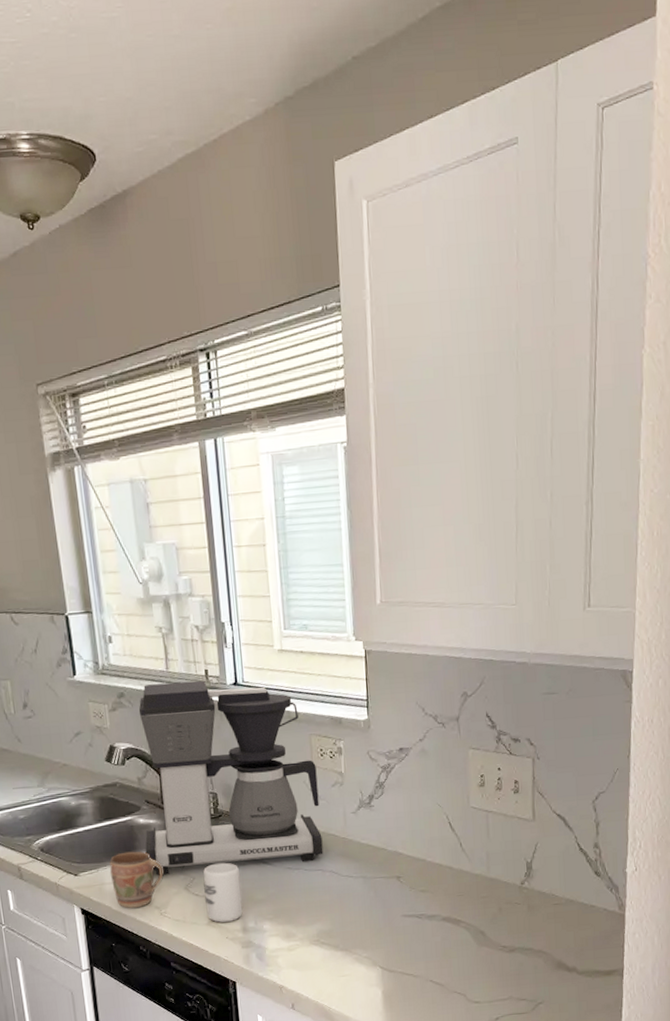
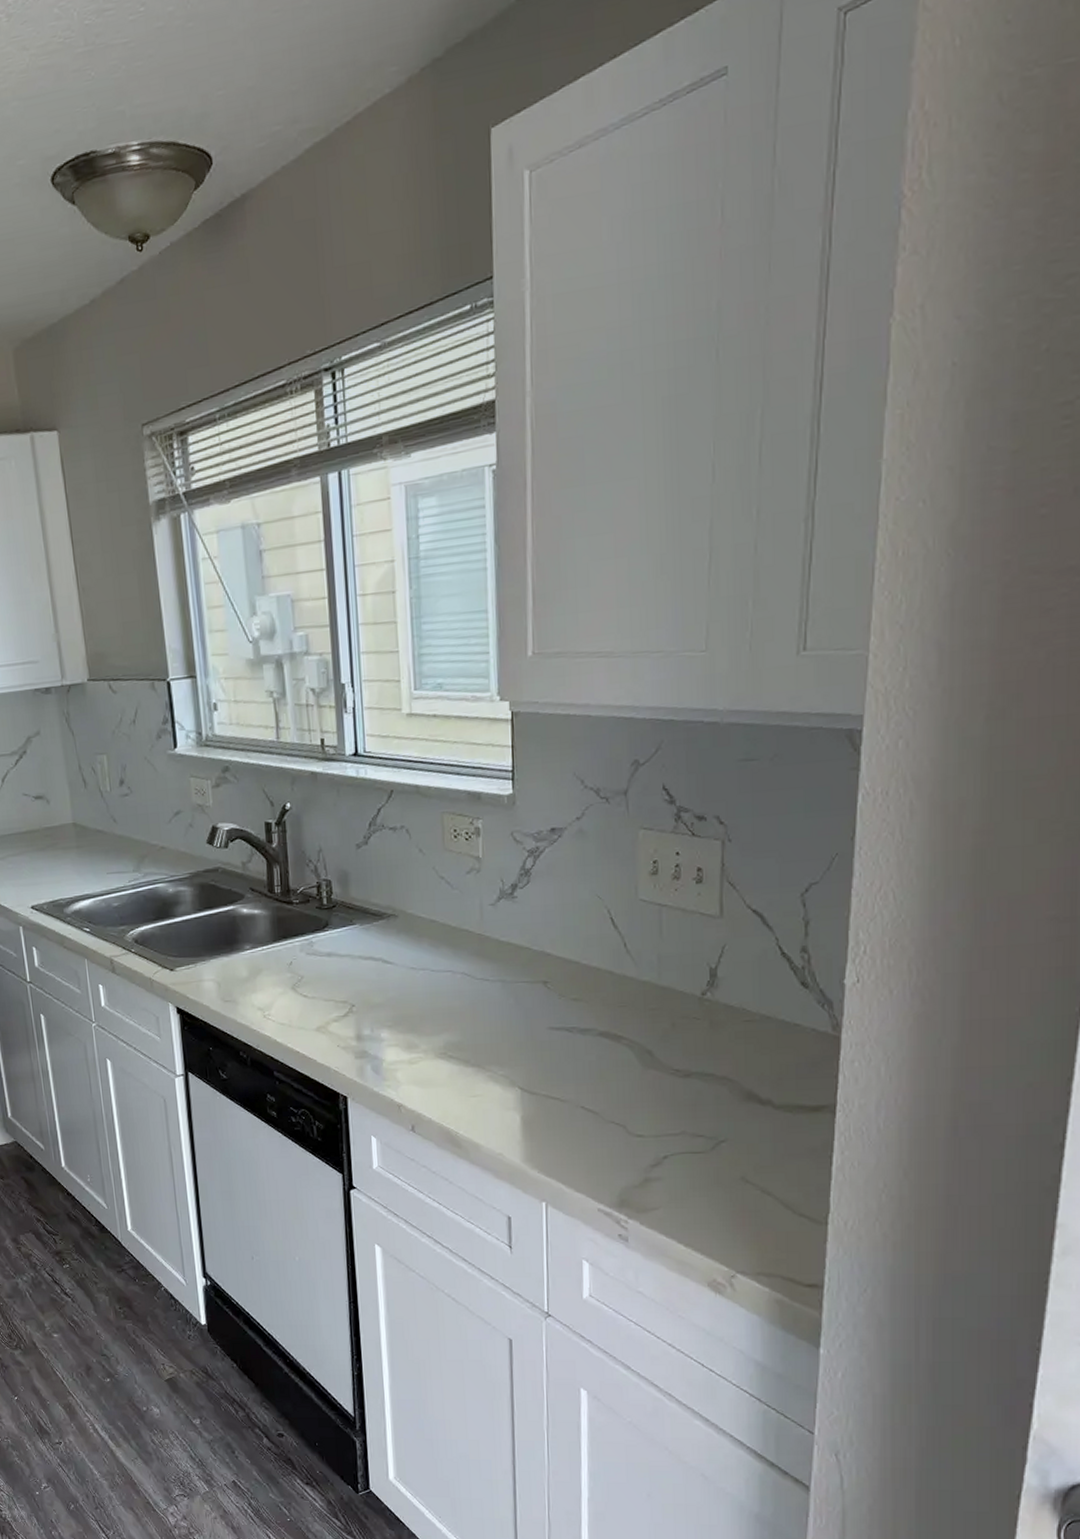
mug: present [109,851,165,908] -> none [209,944,269,1009]
coffee maker: present [138,680,324,875] -> none [245,751,454,973]
cup: present [203,862,243,923] -> none [313,960,358,1028]

